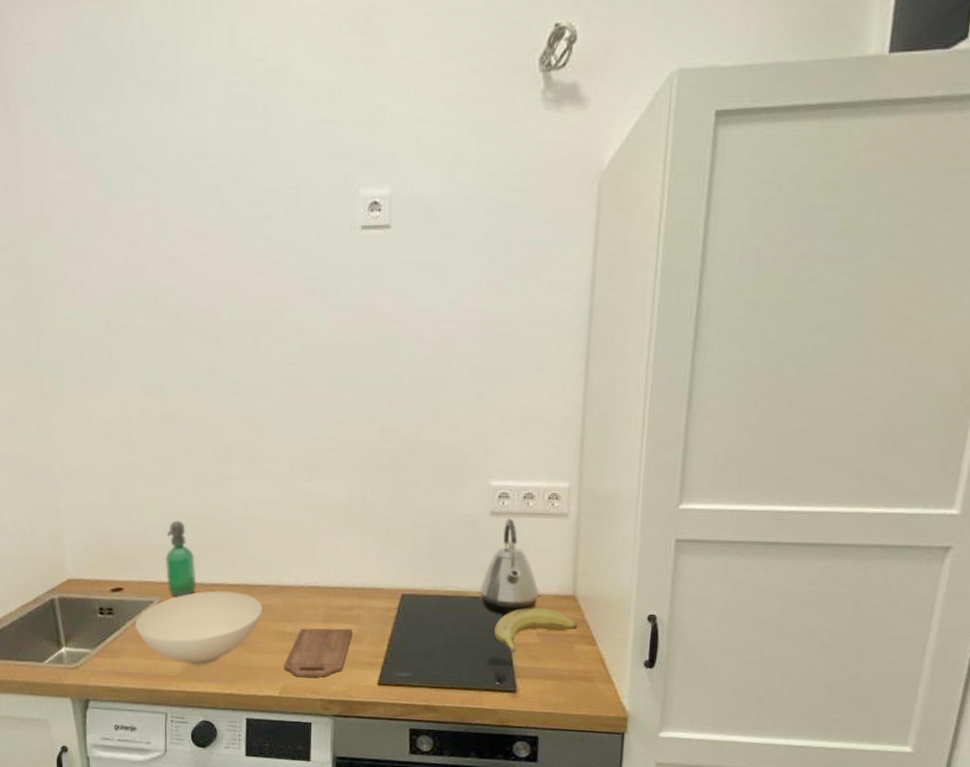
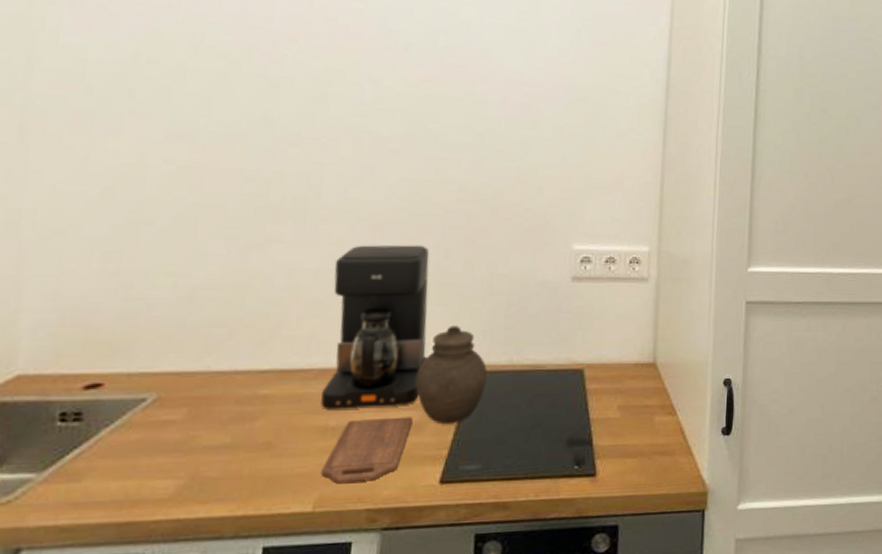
bowl: present [135,591,263,665] -> none [113,380,301,481]
soap dispenser: present [165,520,197,597] -> none [170,292,214,390]
coffee maker: none [279,481,361,619] -> present [321,245,429,409]
jar: none [353,553,414,638] -> present [415,325,488,425]
kettle: present [480,519,539,615] -> none [559,284,620,389]
fruit: present [494,608,578,657] -> none [574,378,658,435]

